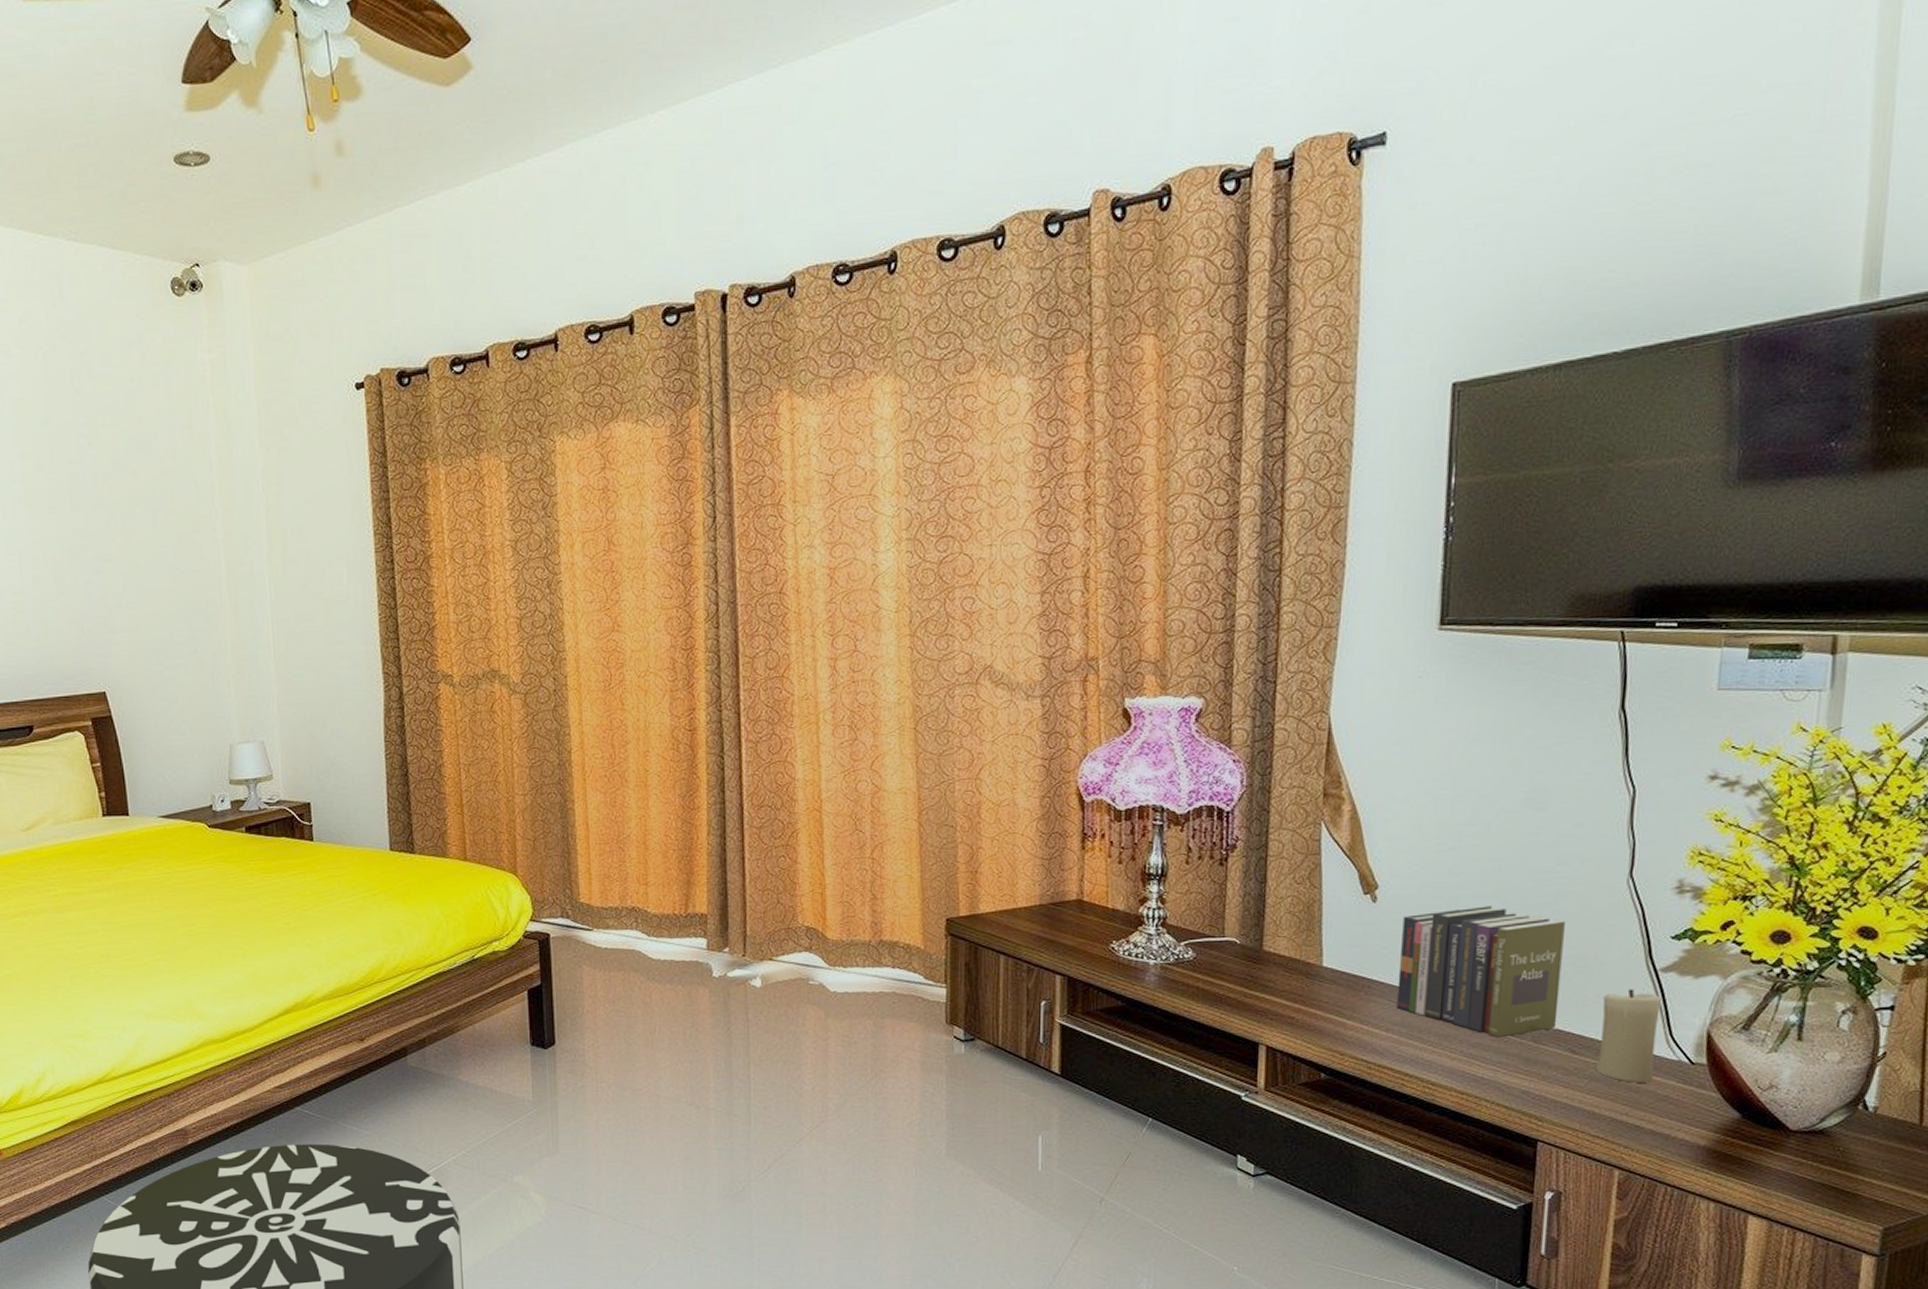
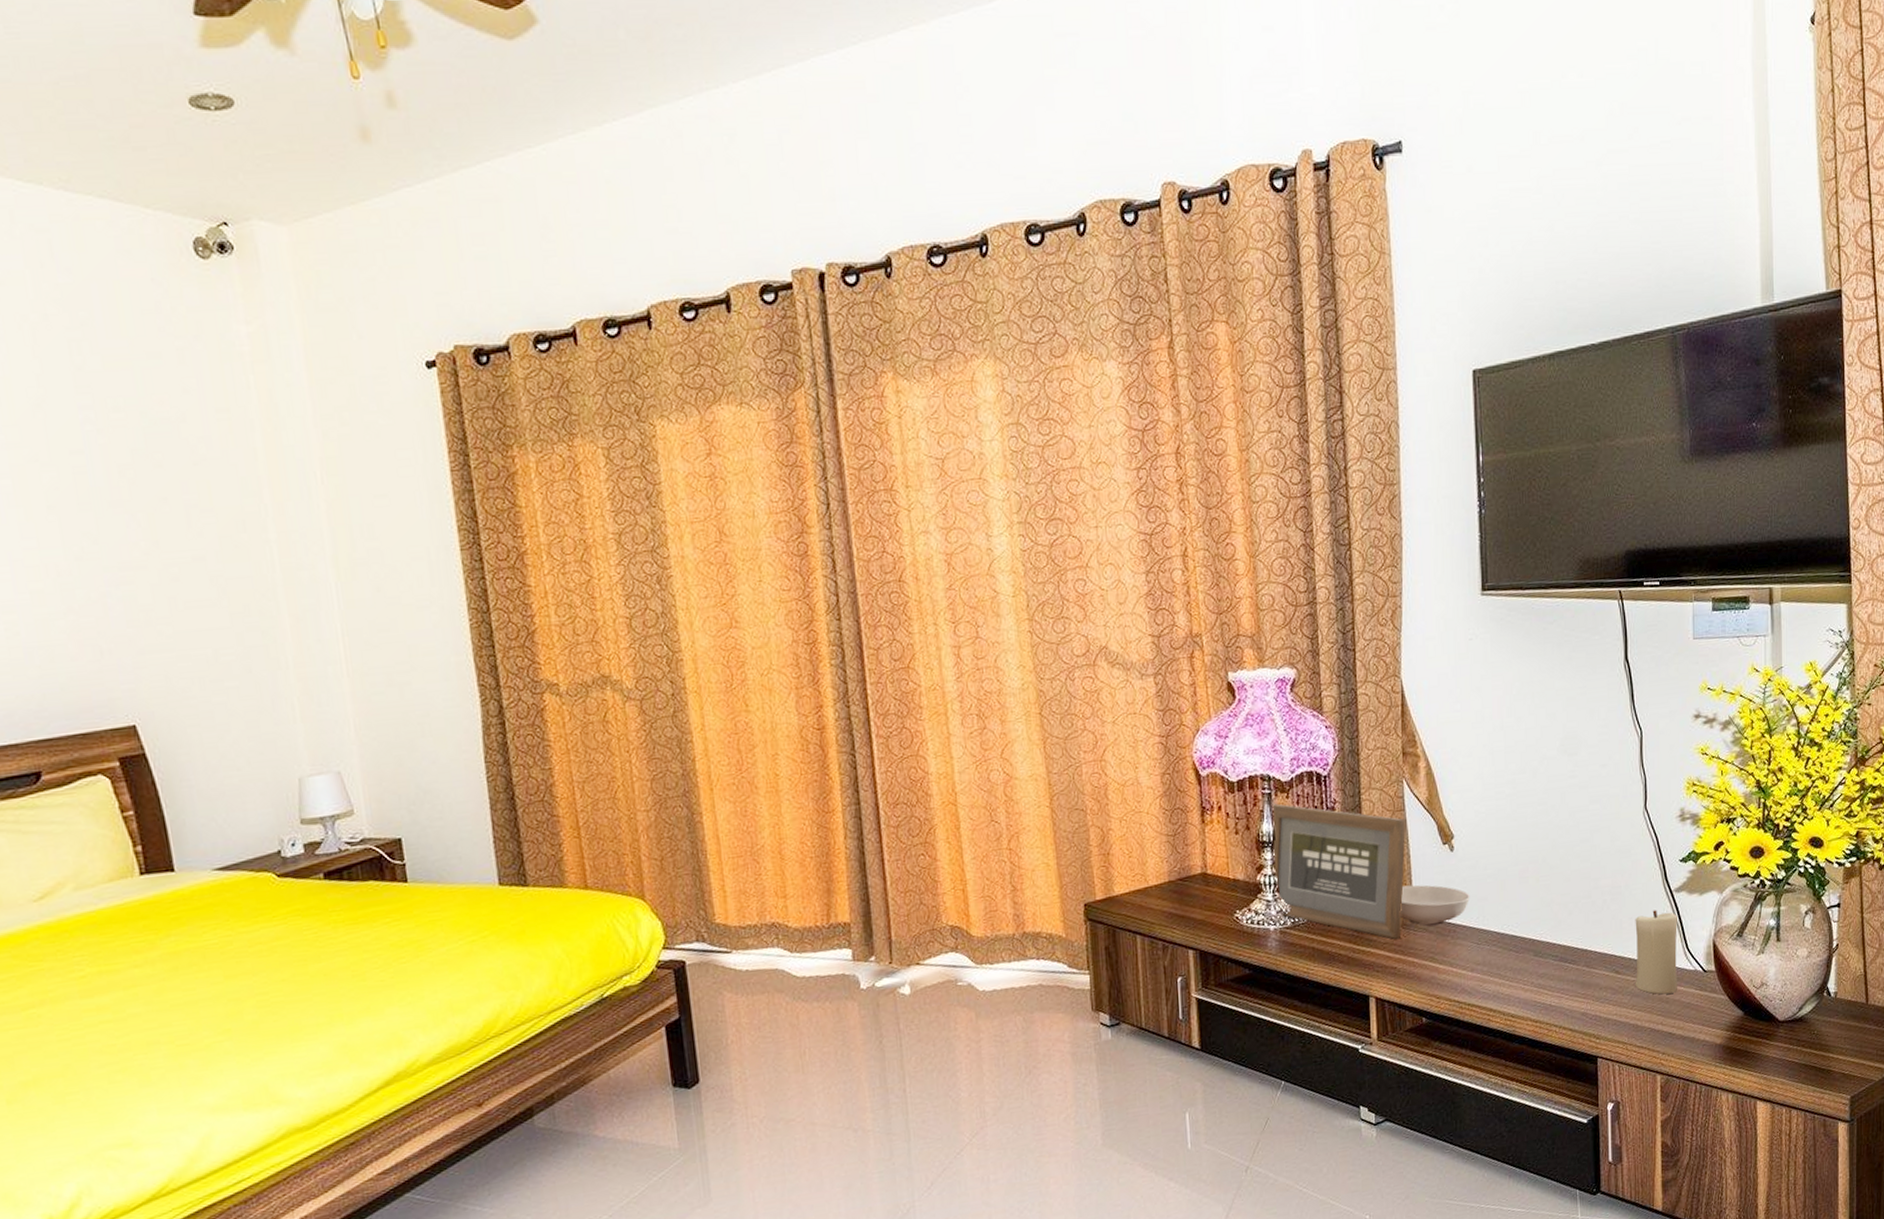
picture frame: none [1160,836,1321,989] -> present [1273,803,1407,940]
bowl: none [1305,933,1393,979] -> present [1400,884,1471,927]
books: present [1396,906,1565,1038] -> none [1476,846,1603,967]

